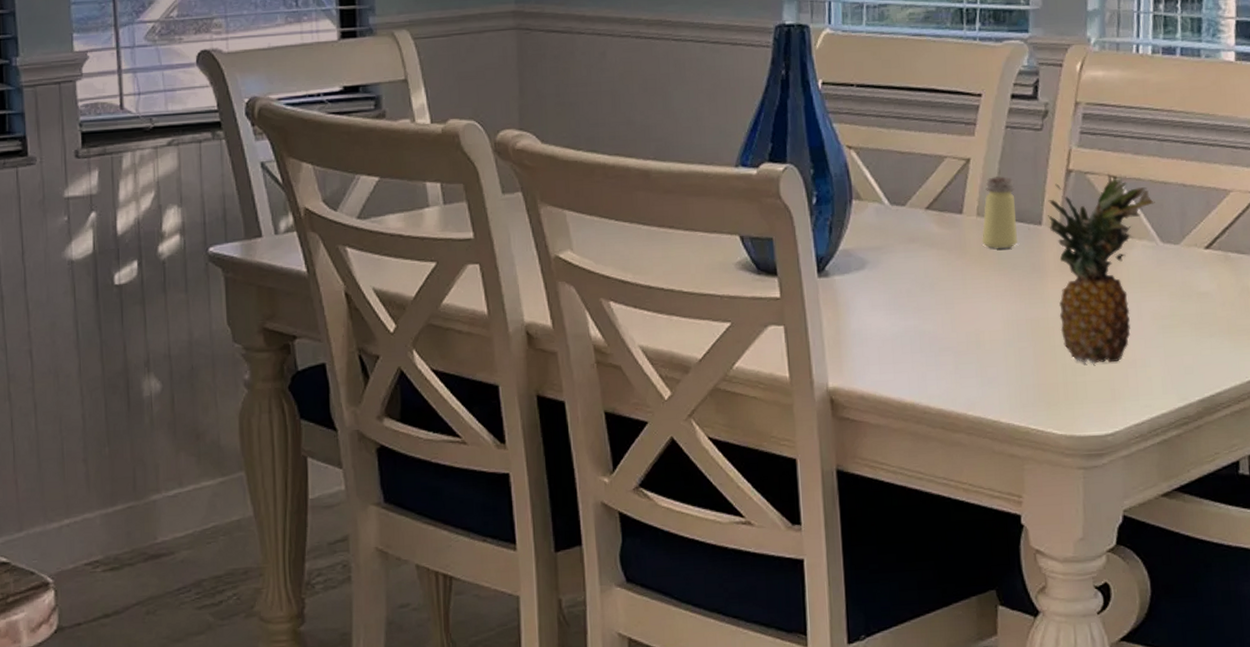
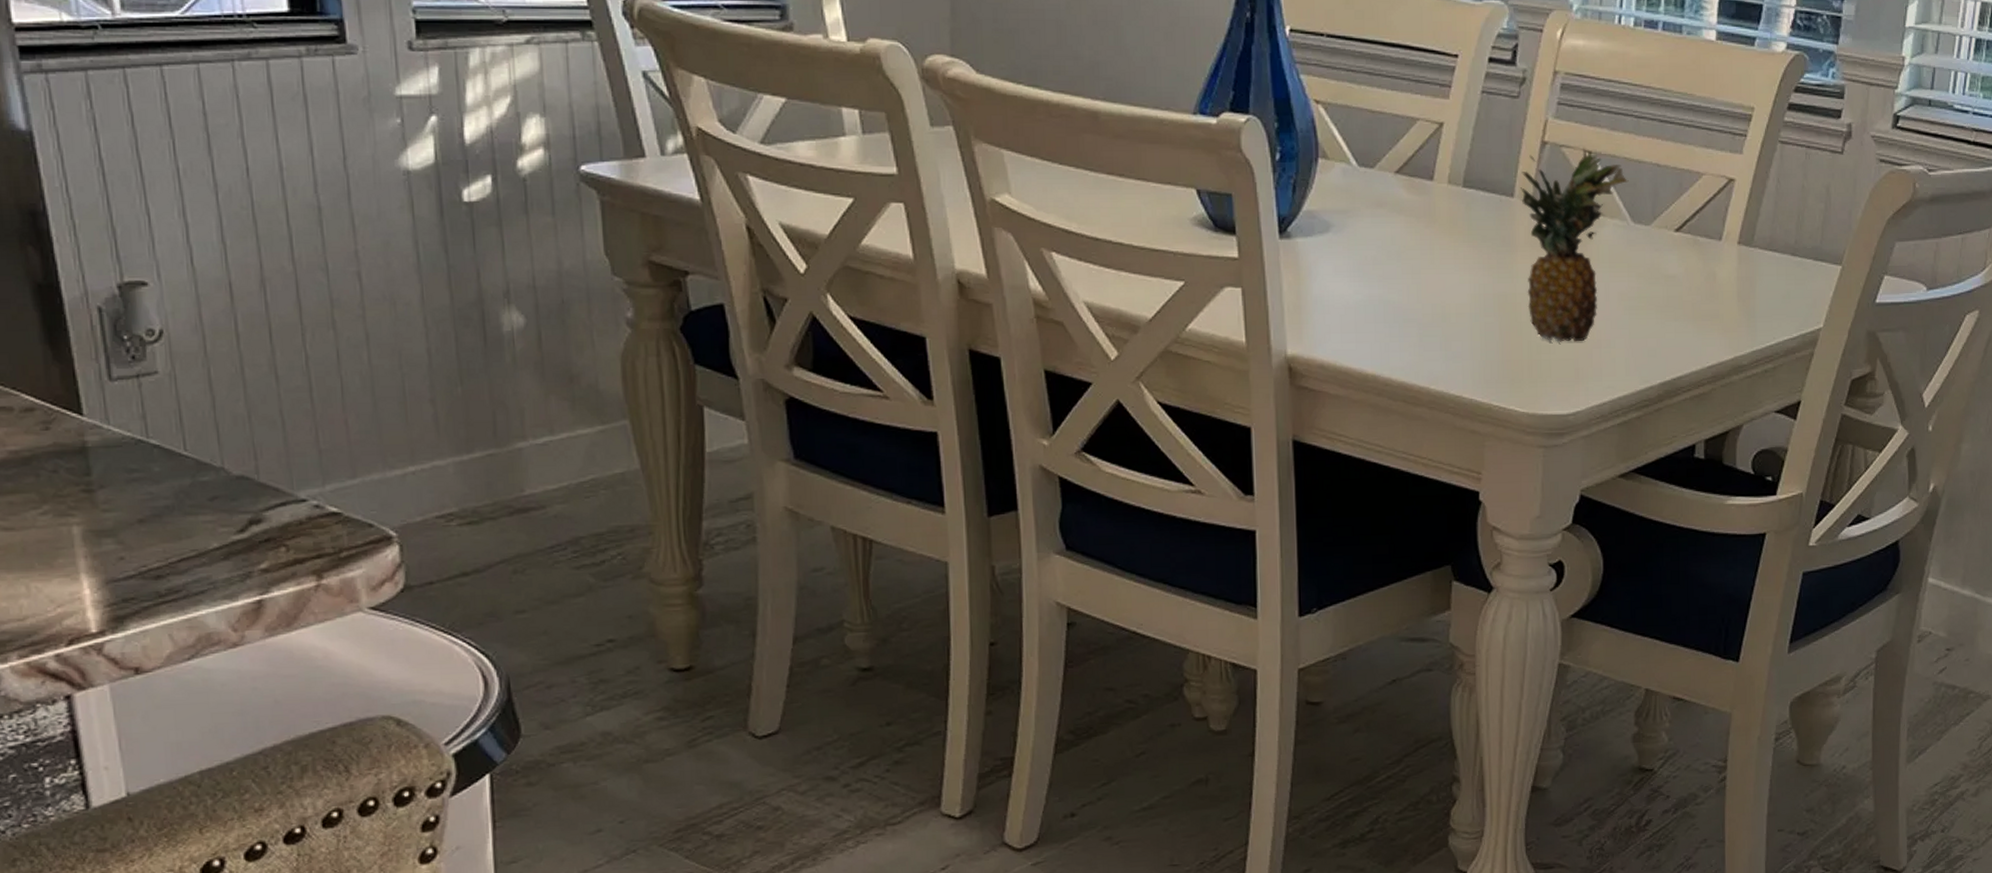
saltshaker: present [981,176,1017,249] -> none [1451,144,1488,220]

